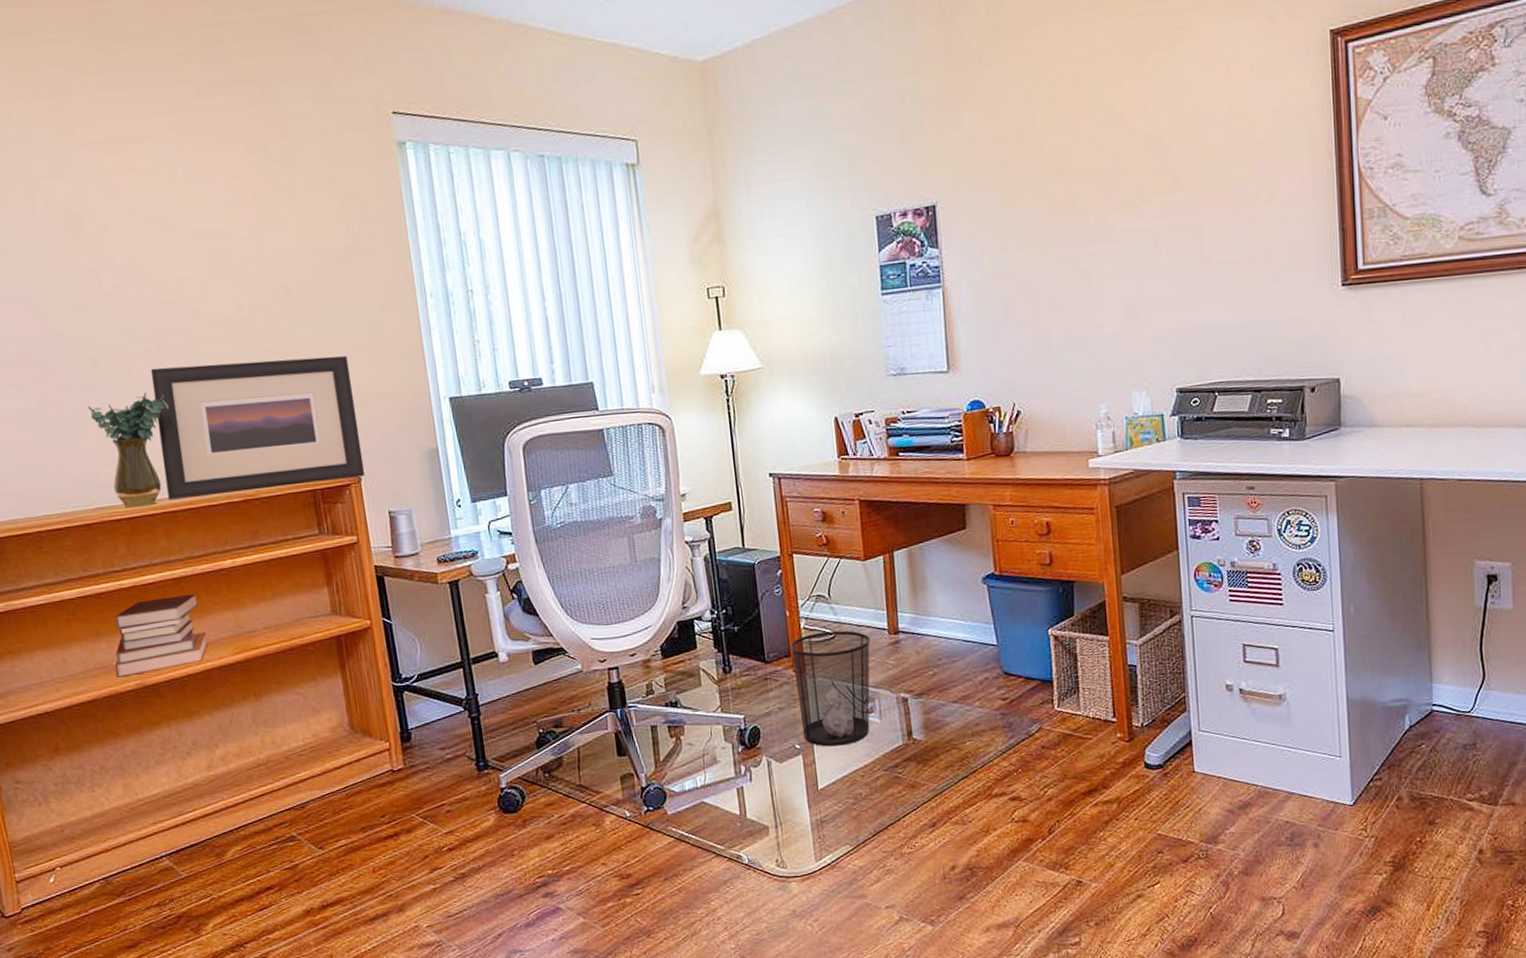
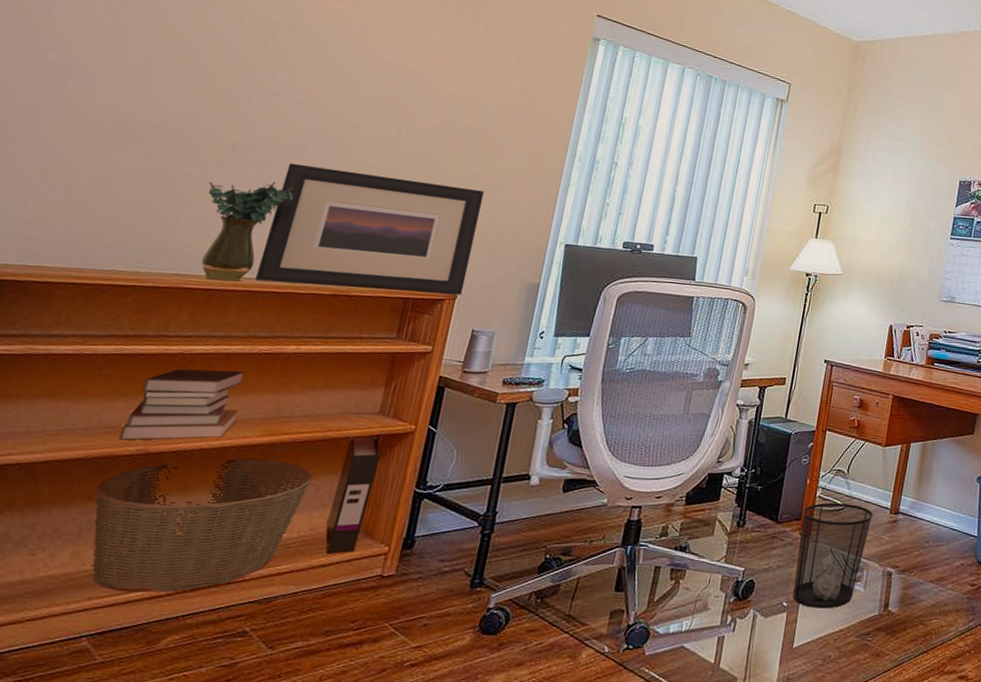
basket: none [118,675,297,814] -> present [92,458,313,593]
binder: none [314,636,360,758] -> present [325,435,381,555]

